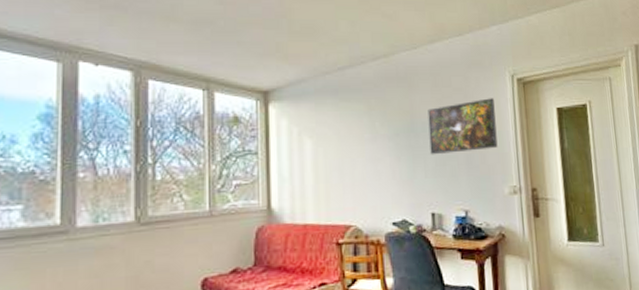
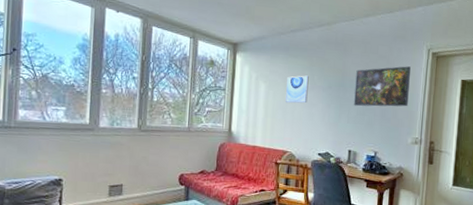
wall art: none [340,123,370,162] -> present [286,75,309,104]

